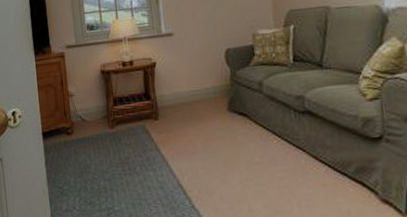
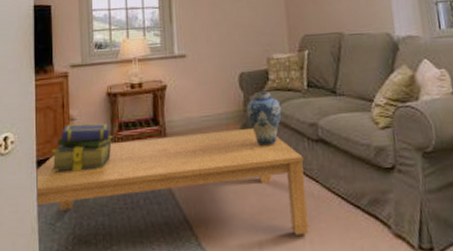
coffee table: none [44,100,297,200] -> present [37,127,310,235]
stack of books: none [55,99,109,142] -> present [51,123,113,172]
vase: none [233,66,268,119] -> present [246,91,282,147]

